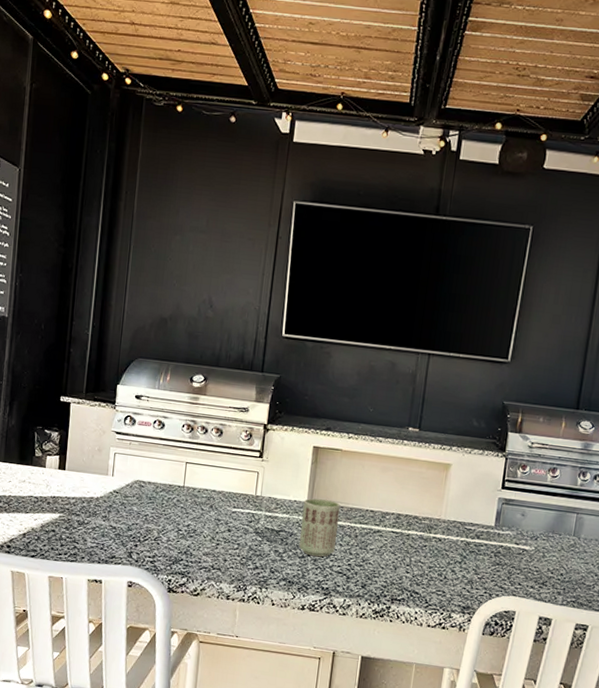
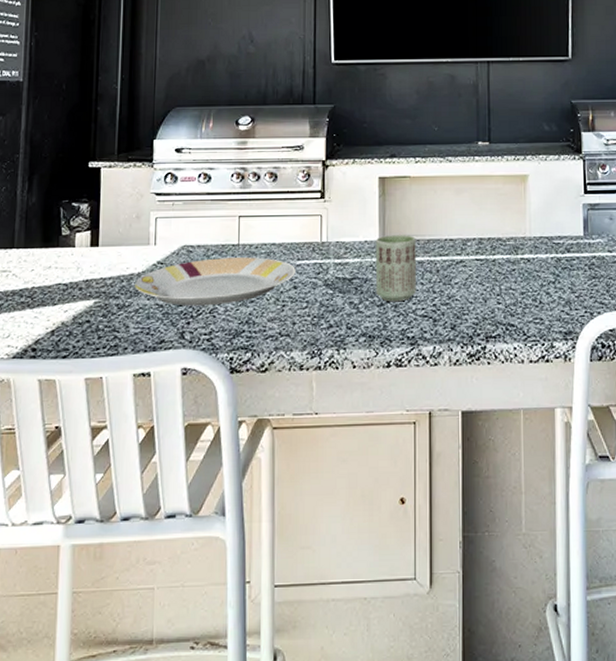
plate: none [93,494,231,535] -> present [135,257,296,306]

